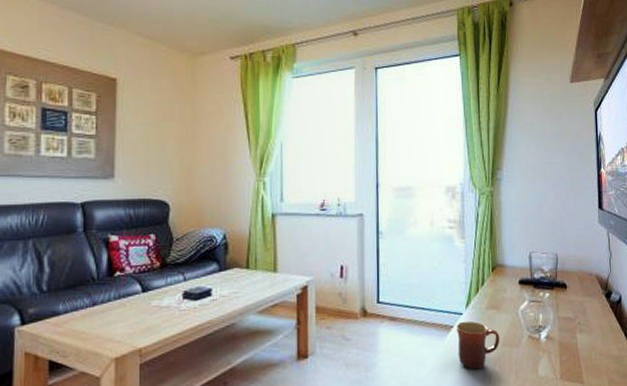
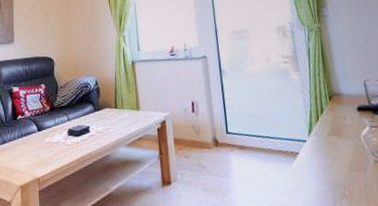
mug: present [456,321,500,370] -> none [301,147,347,194]

